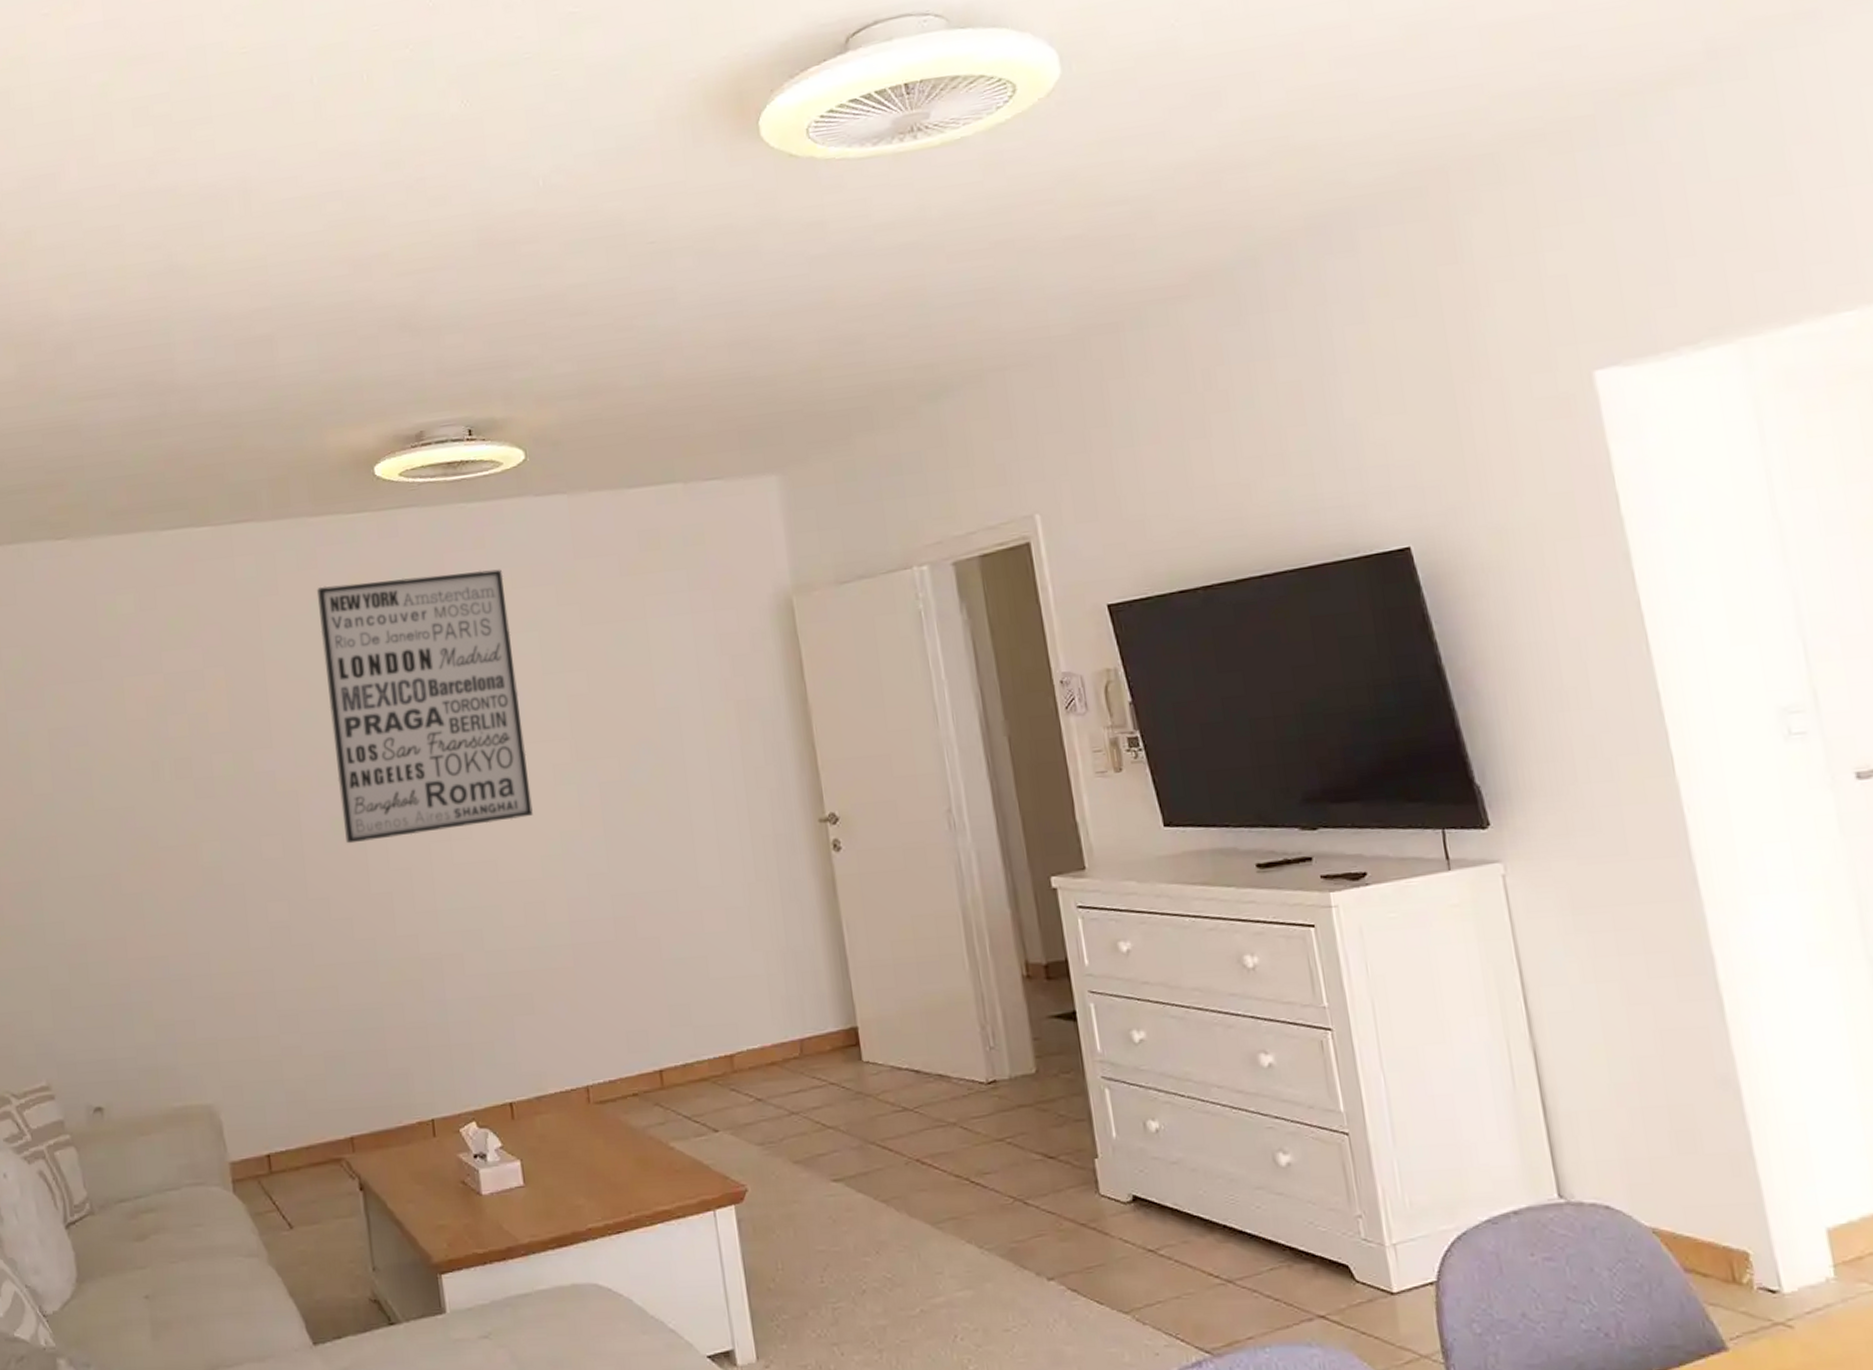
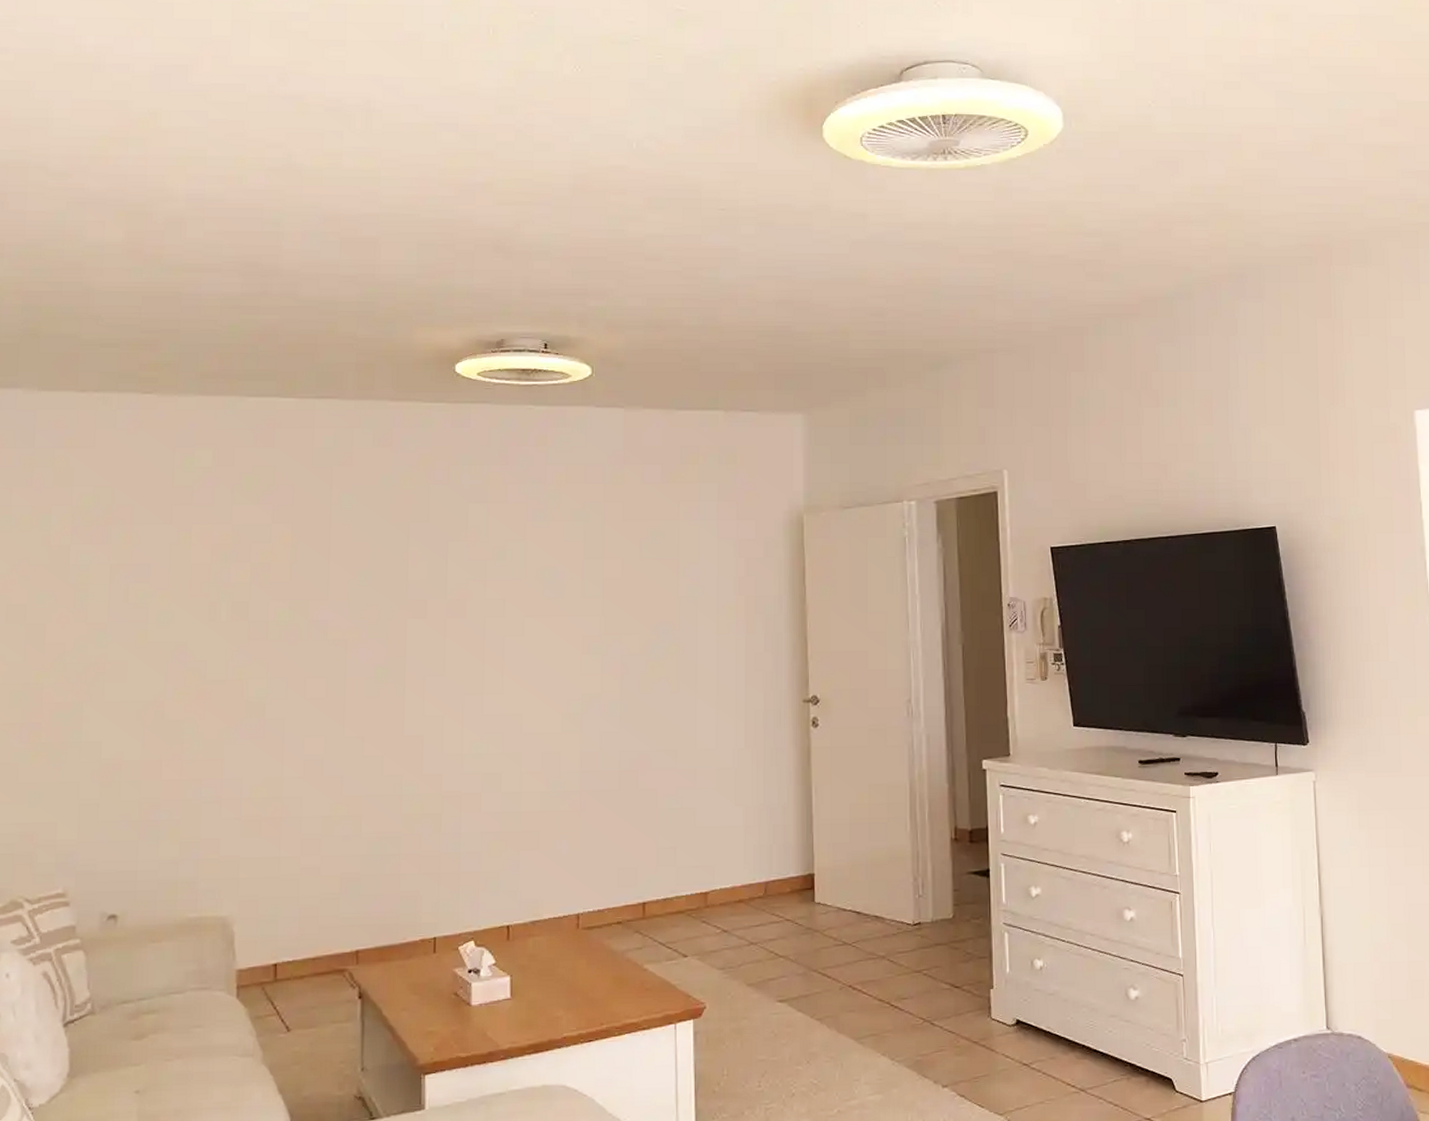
wall art: present [316,569,533,844] -> none [386,462,561,690]

